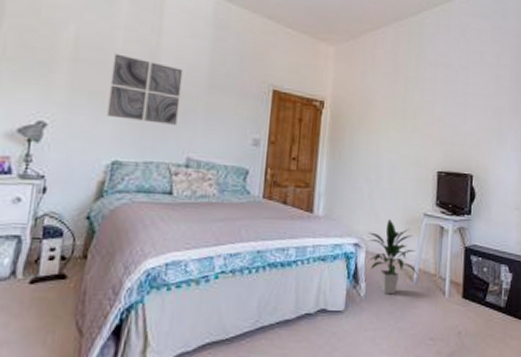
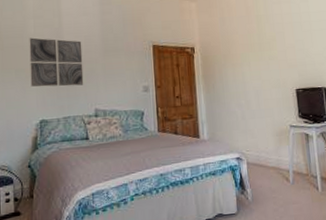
indoor plant: present [368,219,419,295] -> none [246,134,293,196]

